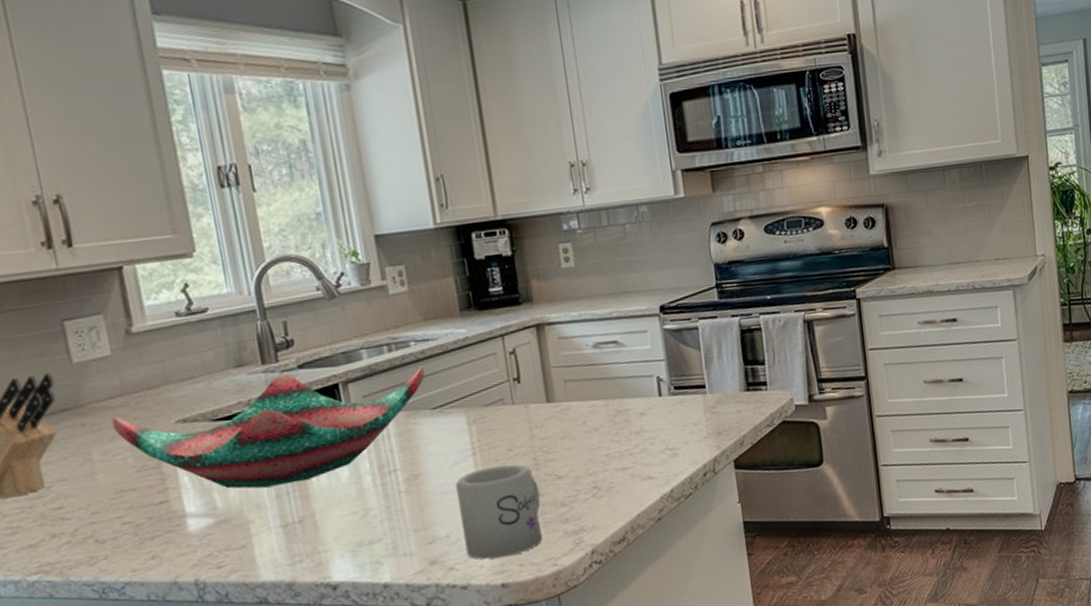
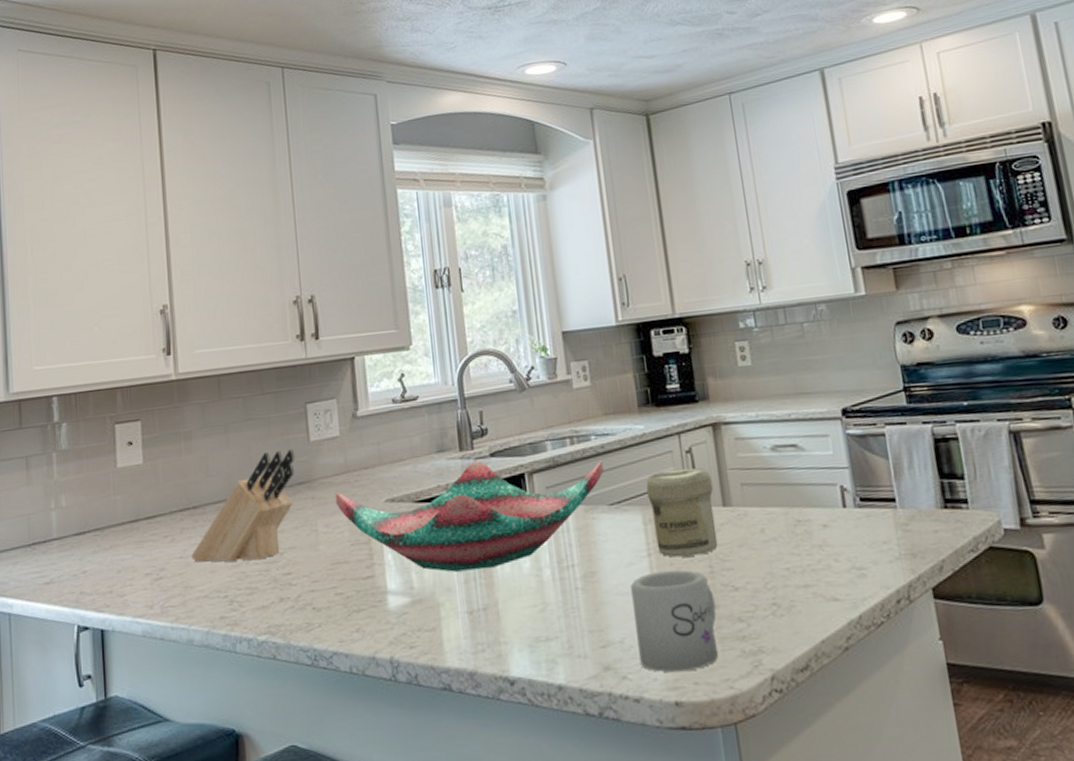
jar: none [469,368,542,454] -> present [646,467,718,558]

